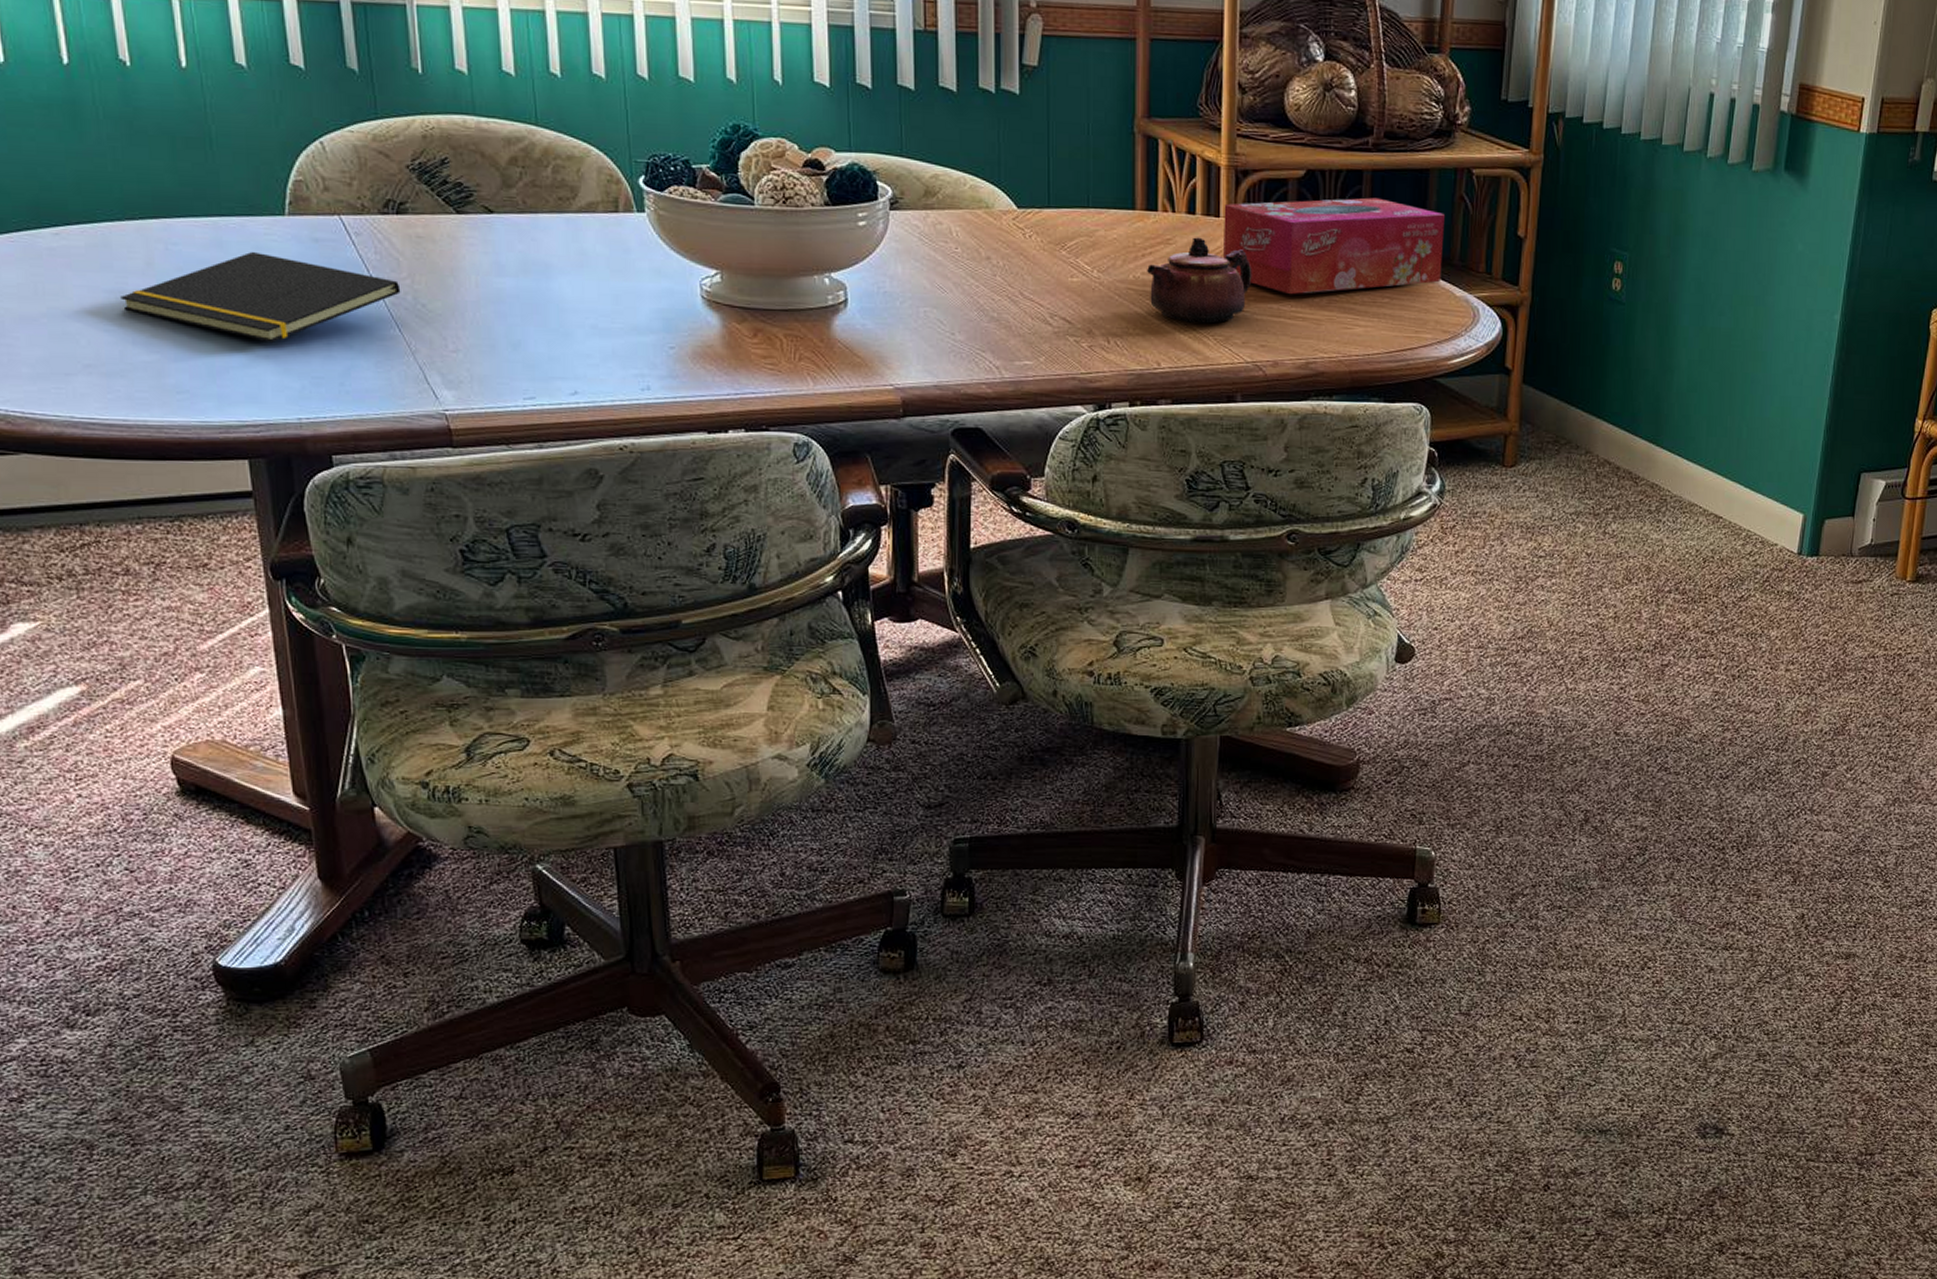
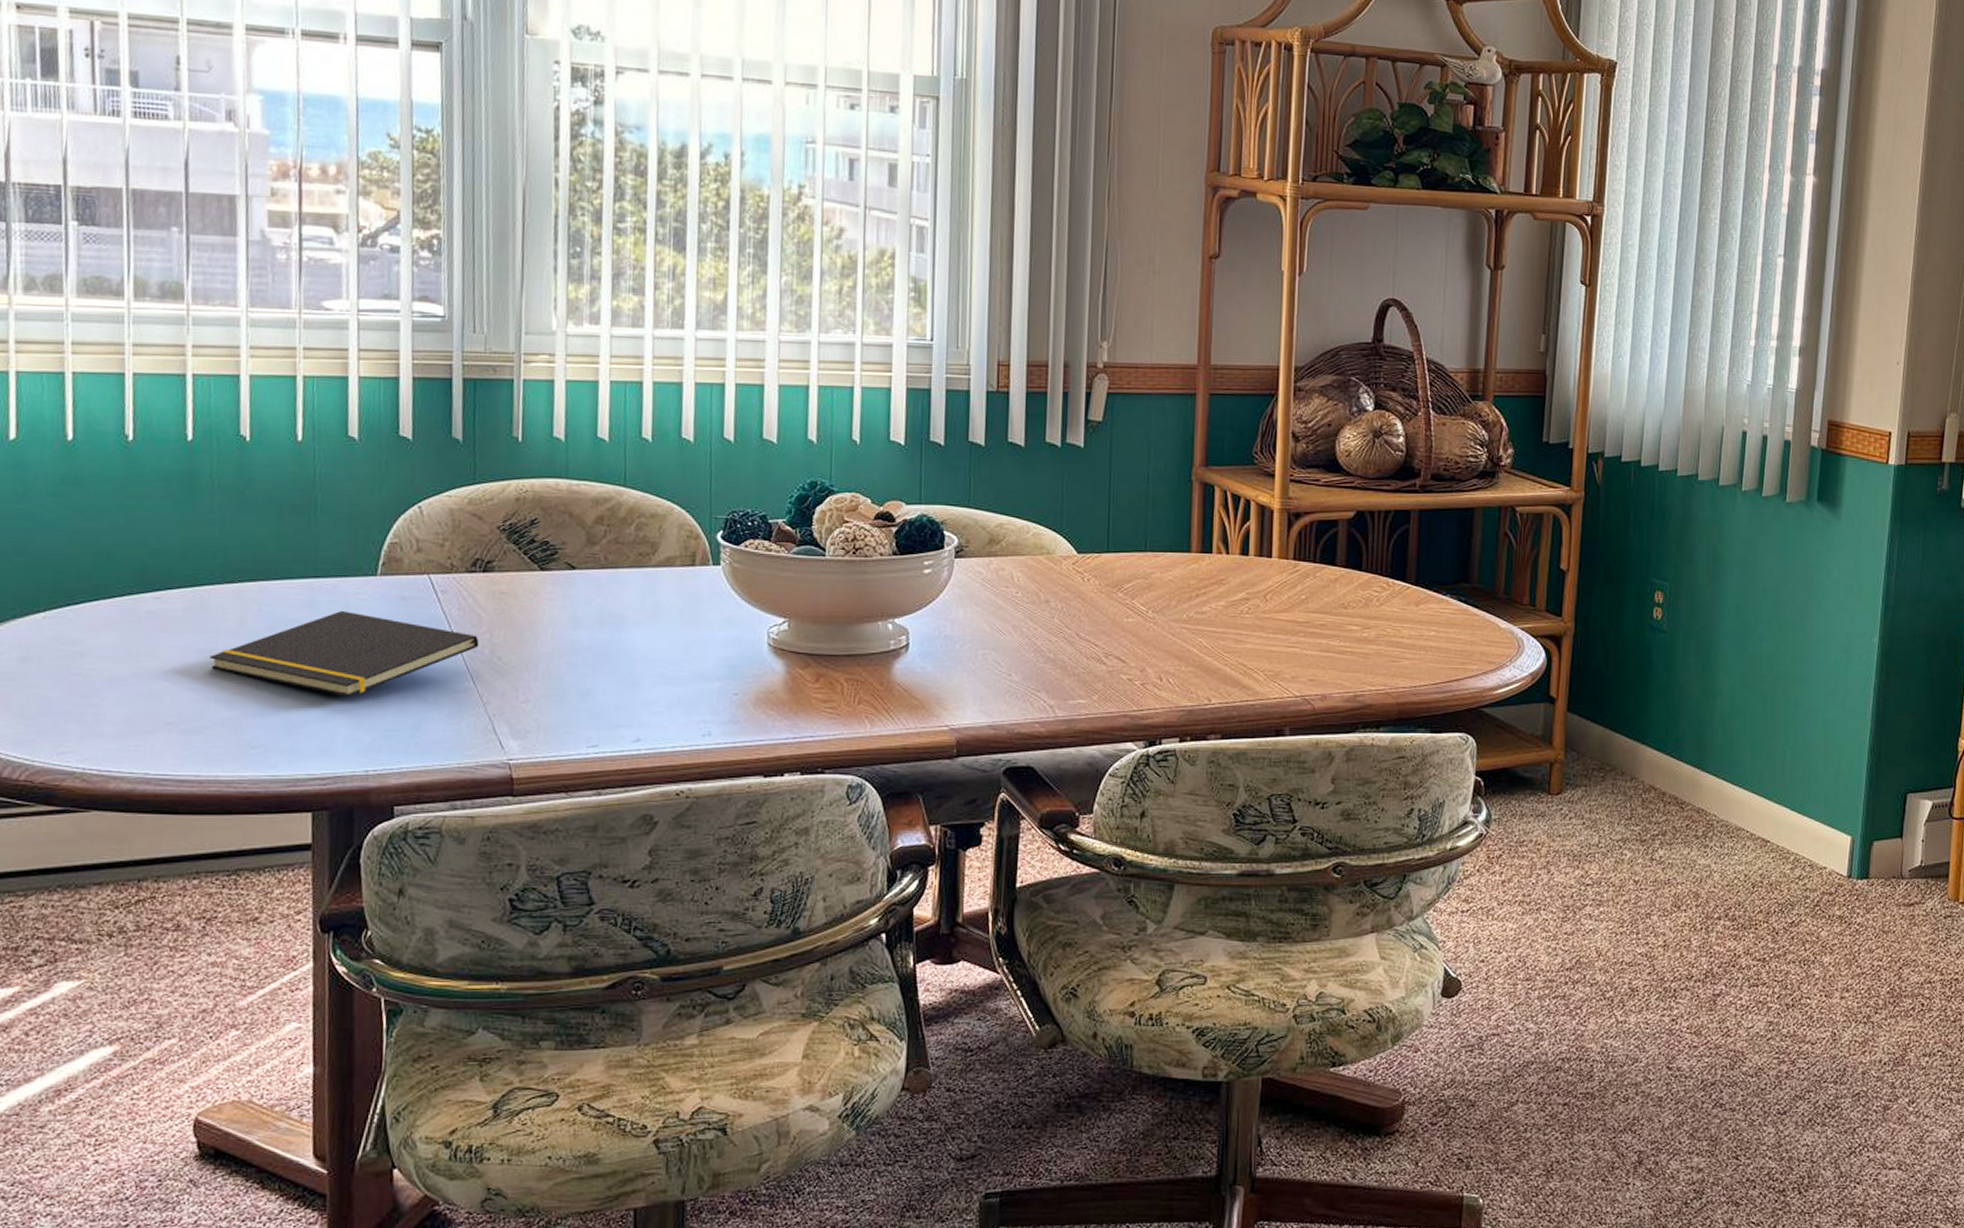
teapot: present [1147,237,1252,324] -> none [1200,577,1303,660]
tissue box: present [1223,197,1444,295] -> none [1275,536,1489,630]

